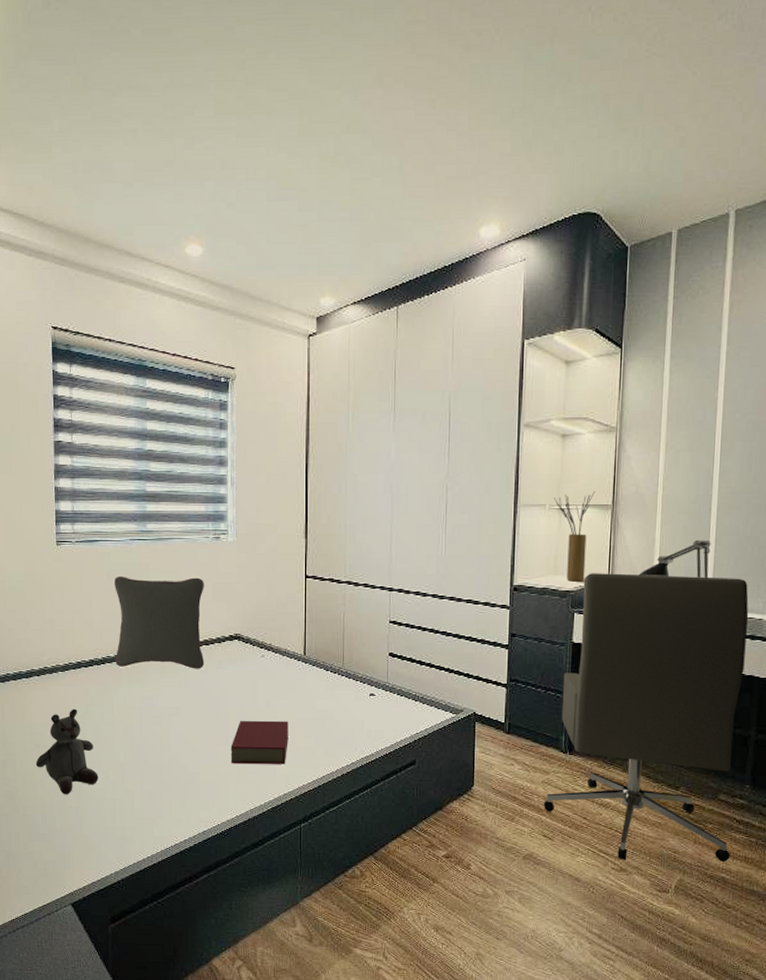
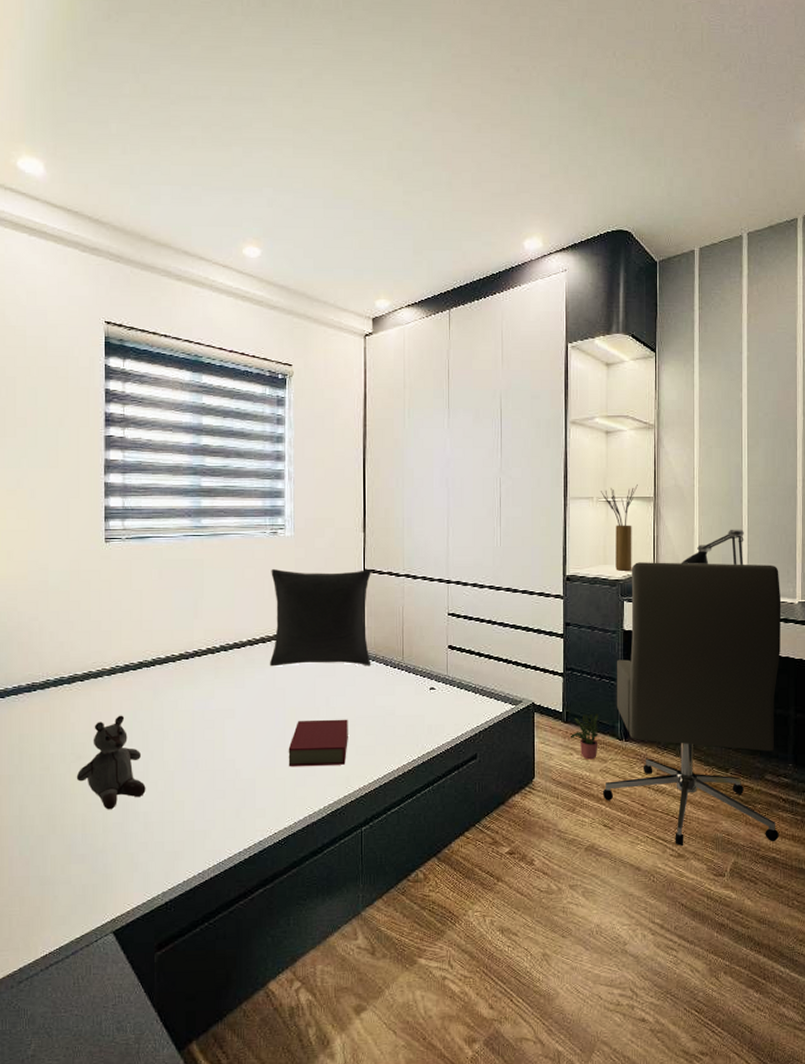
pillow: present [114,576,205,669] -> none [166,573,261,669]
pillow: none [213,574,314,671] -> present [270,568,372,667]
potted plant: none [512,725,542,770] -> present [571,713,598,759]

